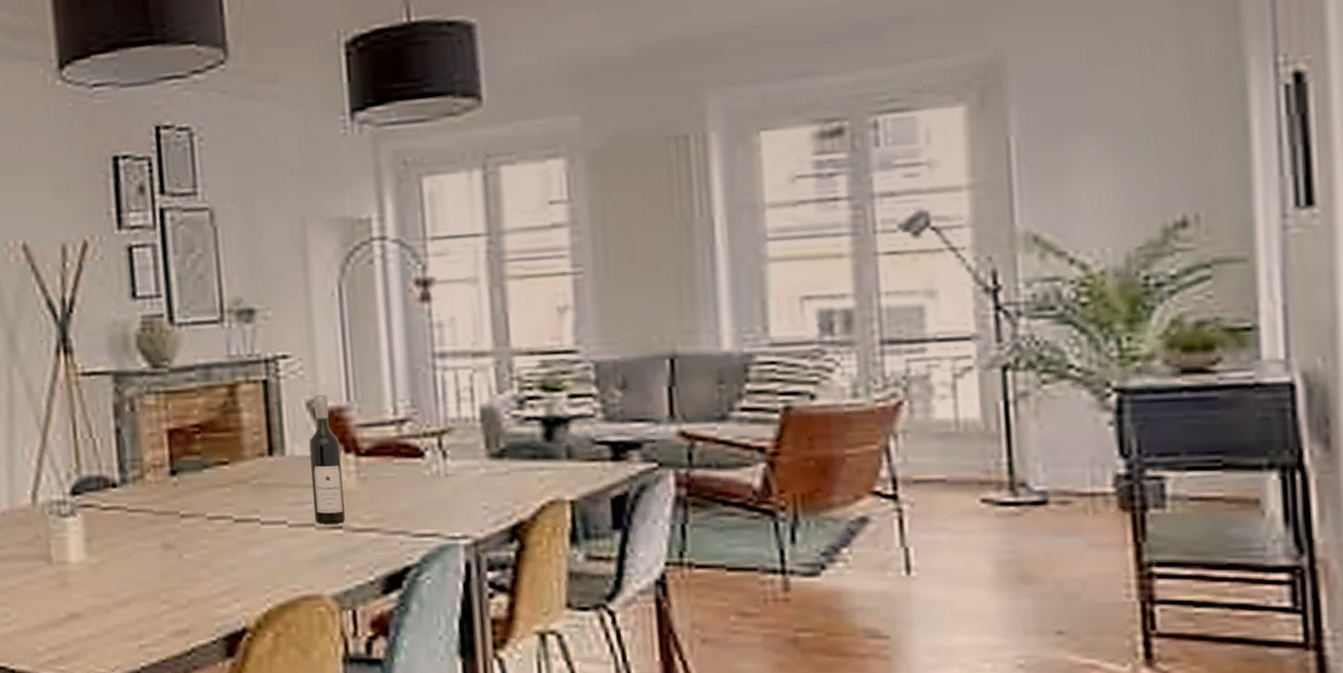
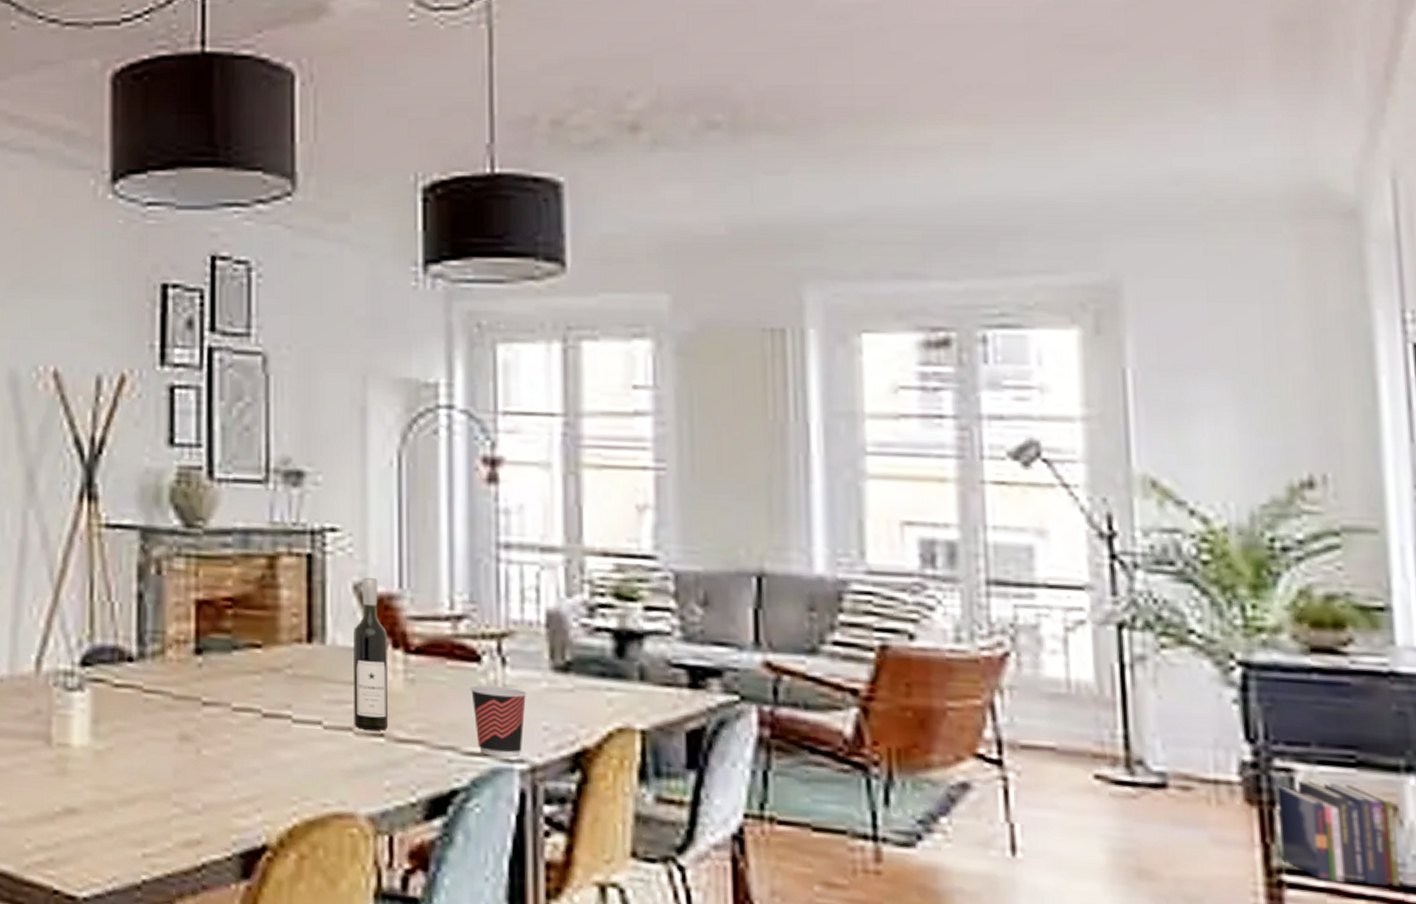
cup: none [415,476,467,536] -> present [470,685,527,758]
books: none [1148,483,1260,569] -> present [1276,779,1400,886]

